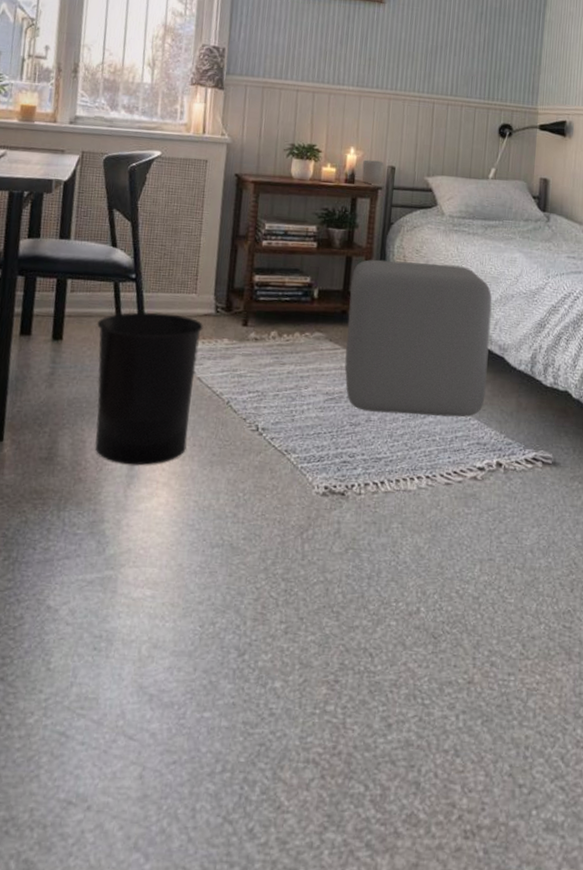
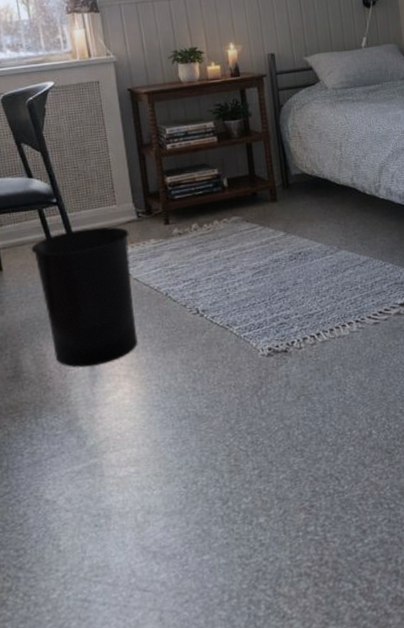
pouf: present [344,259,492,418] -> none [255,131,395,277]
mug: present [362,160,384,185] -> none [244,50,265,74]

